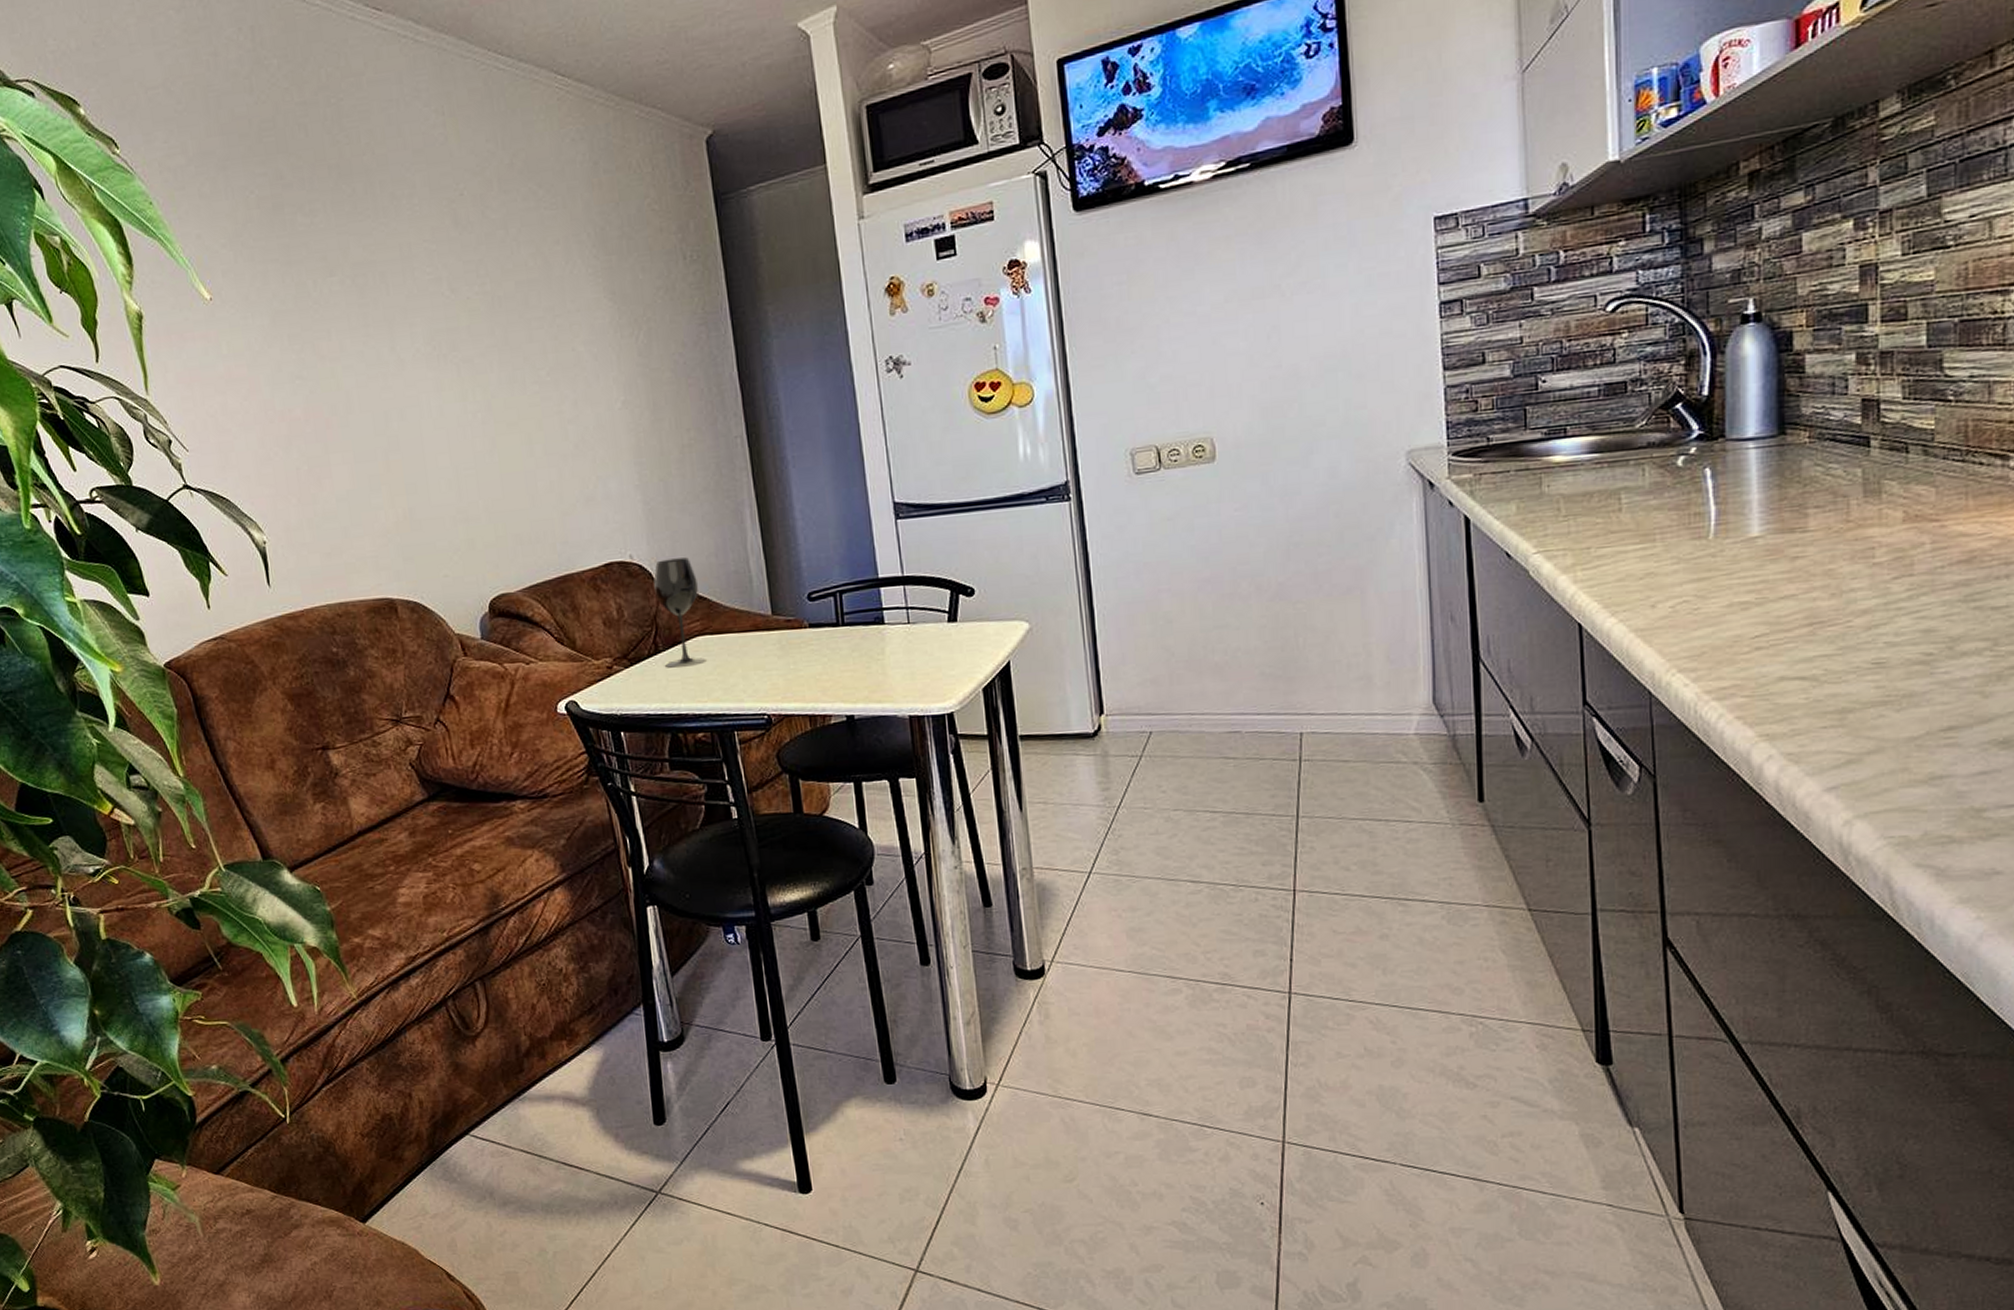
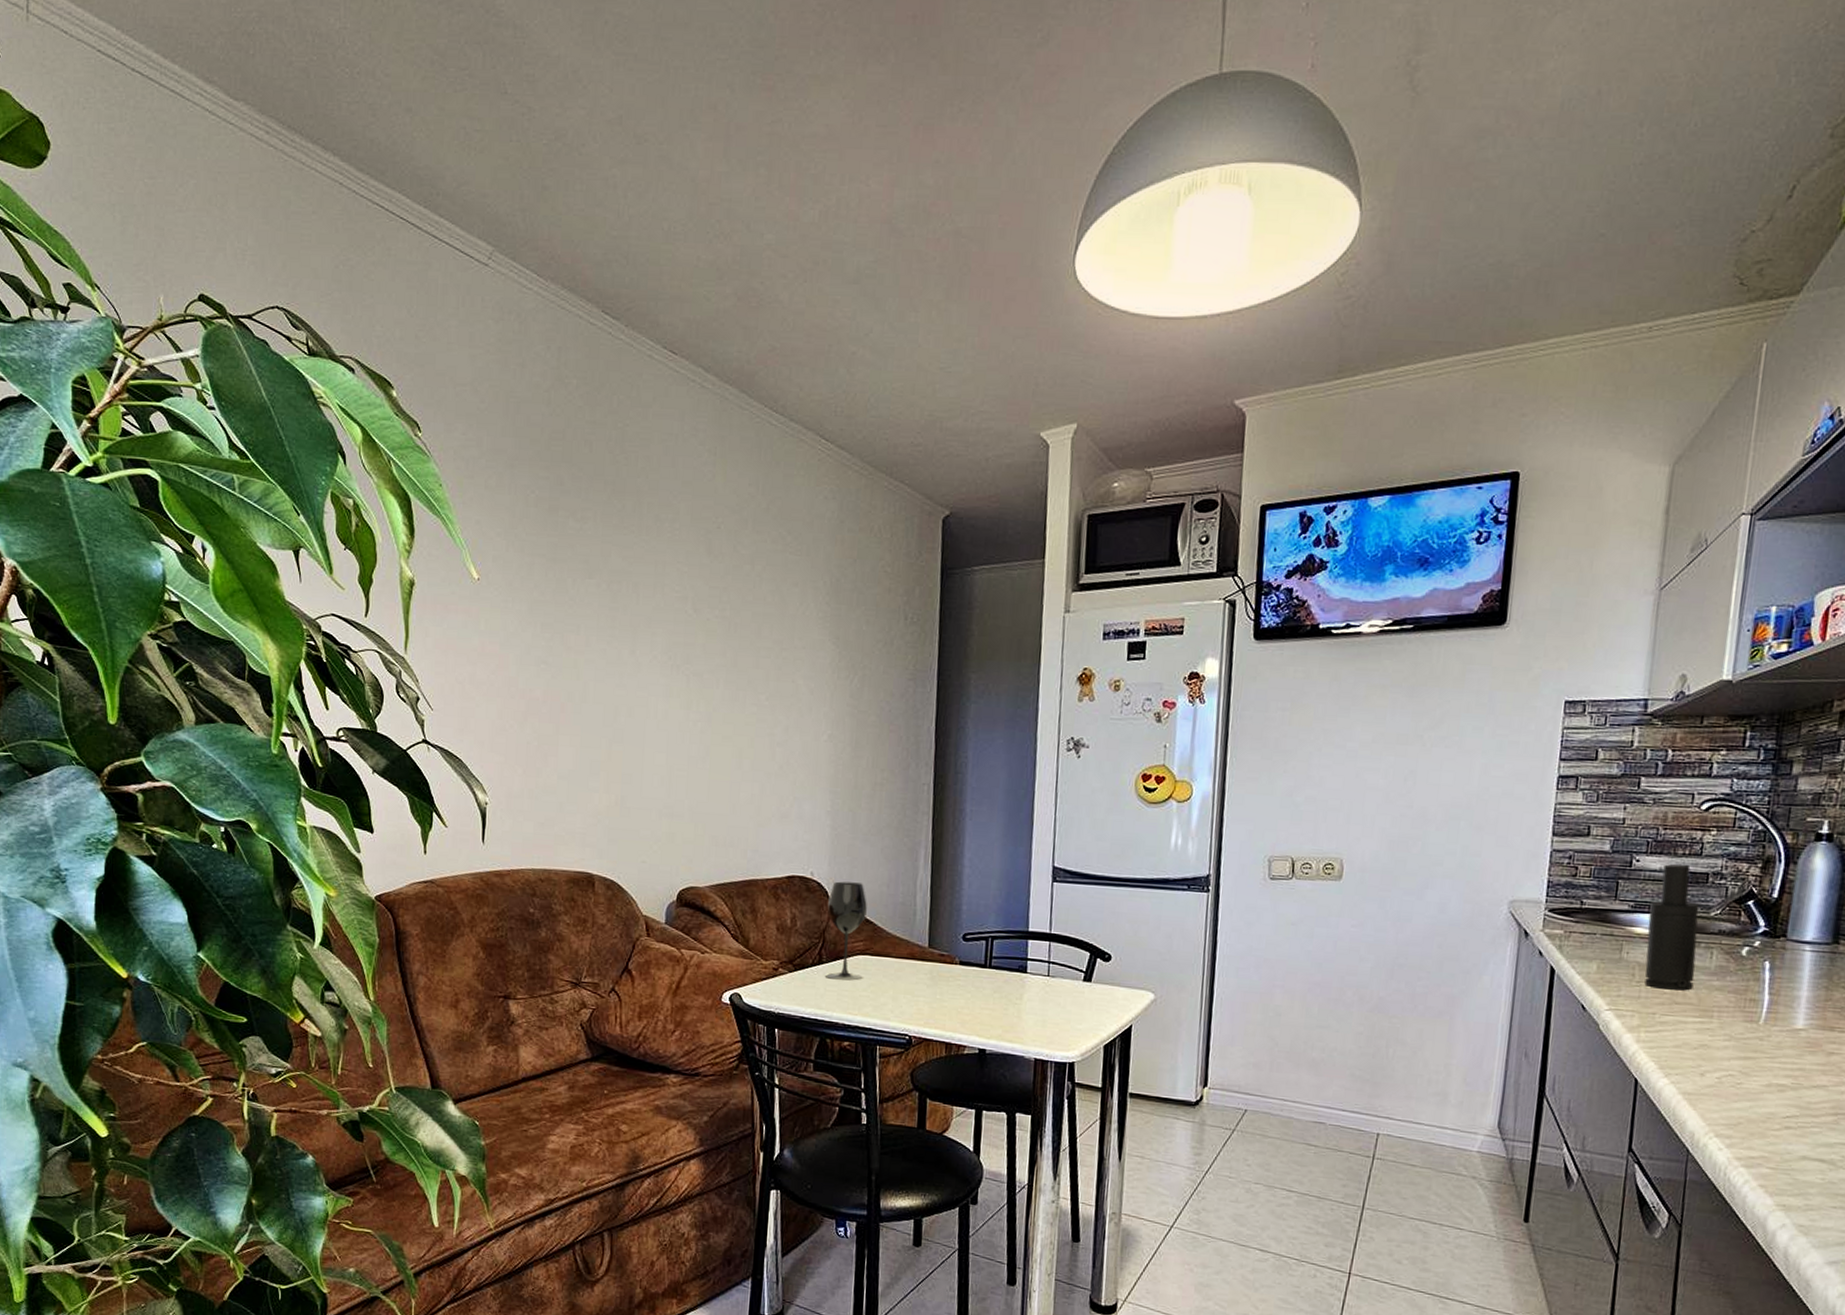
soap dispenser: none [1564,375,1628,520] -> present [1644,863,1700,991]

